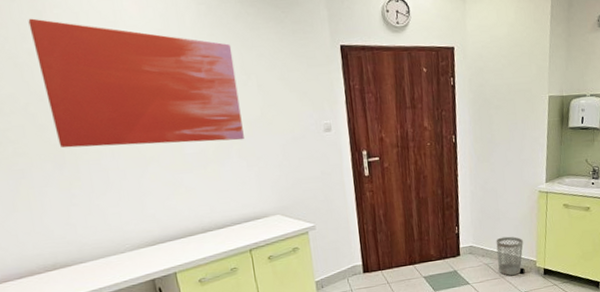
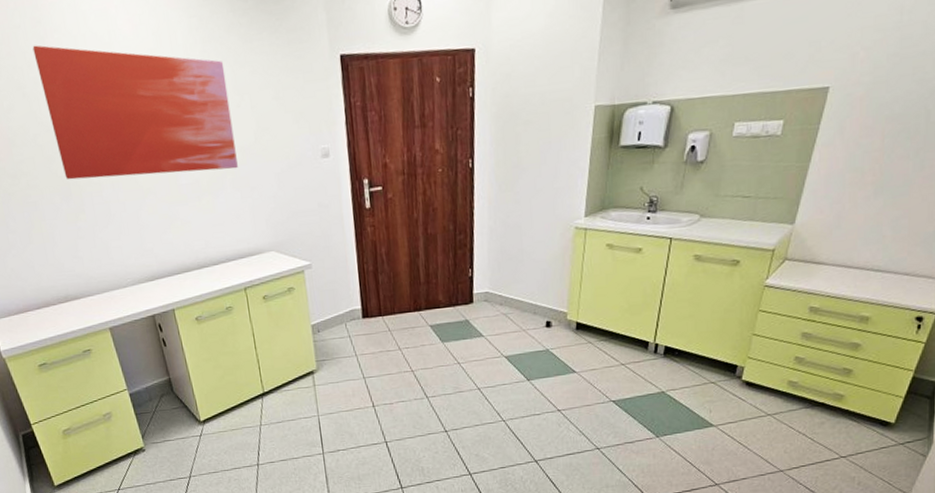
wastebasket: present [496,236,523,276] -> none [517,282,552,329]

